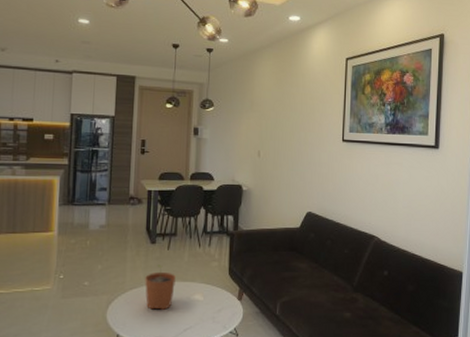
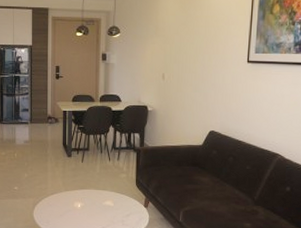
plant pot: present [145,265,176,310] -> none [63,175,89,212]

